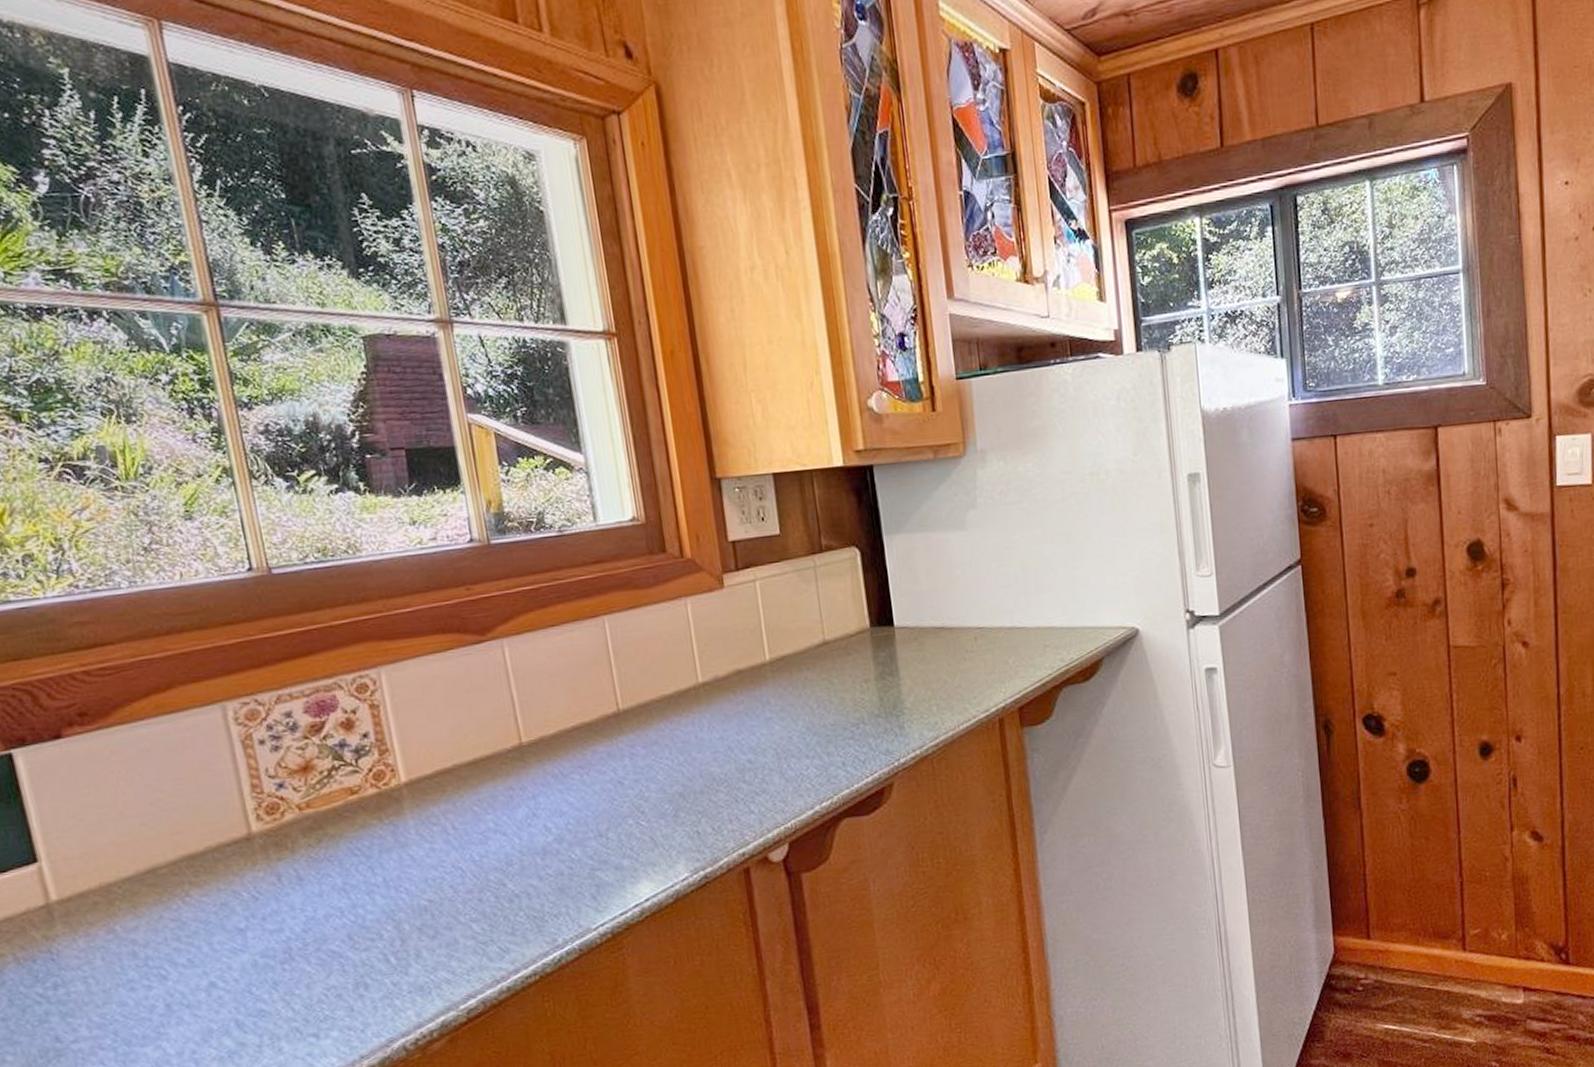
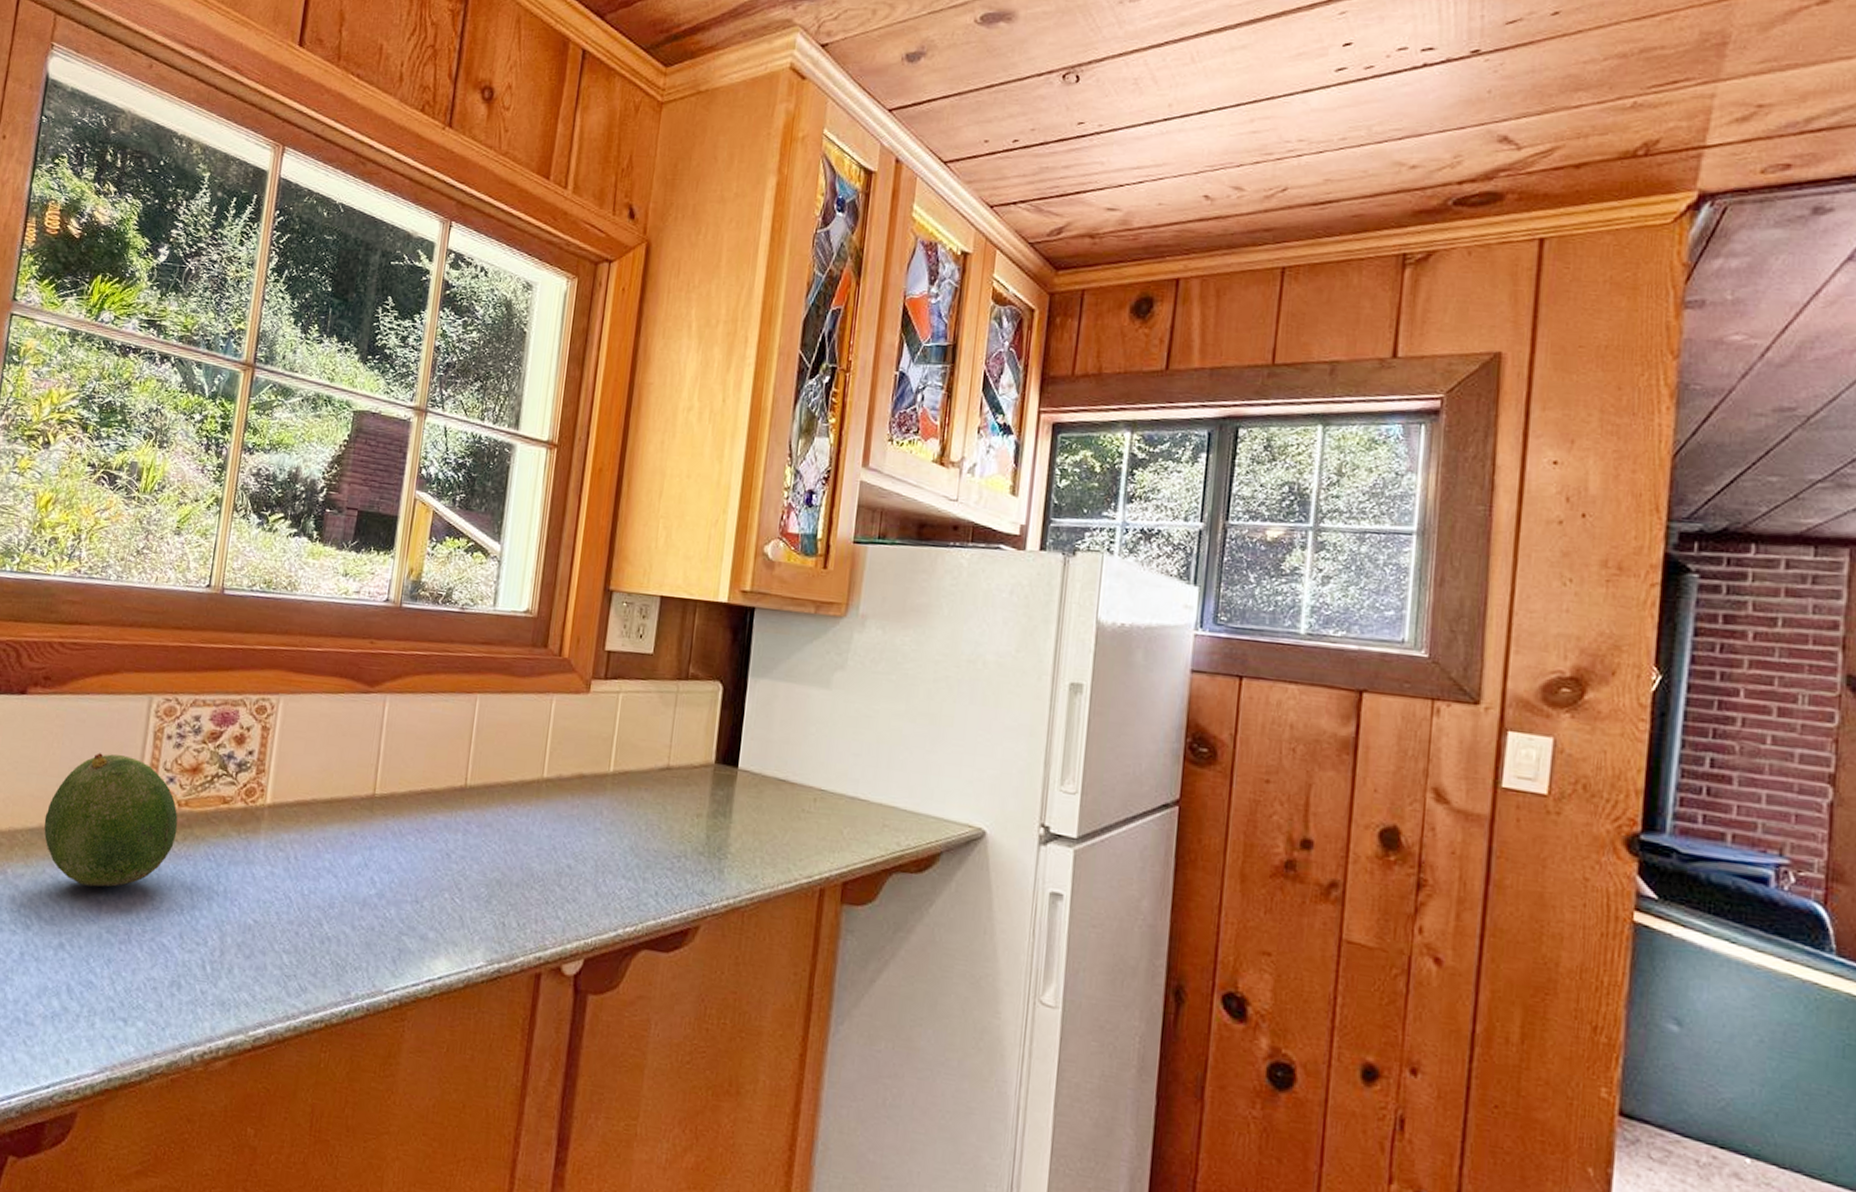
fruit: none [139,773,309,919] -> present [44,753,178,887]

